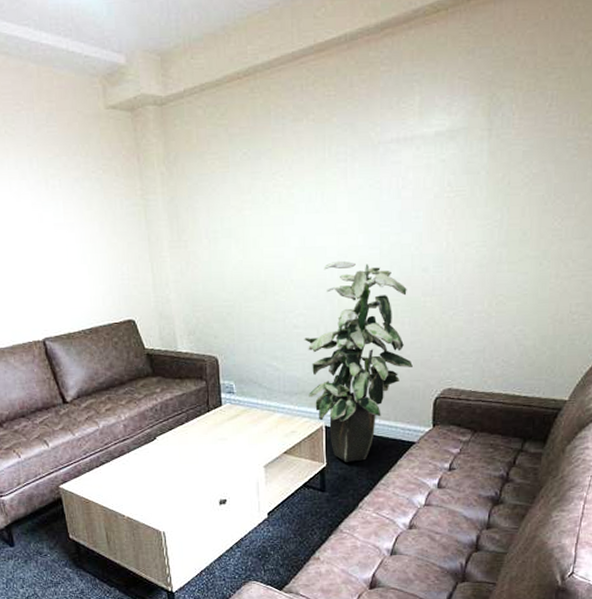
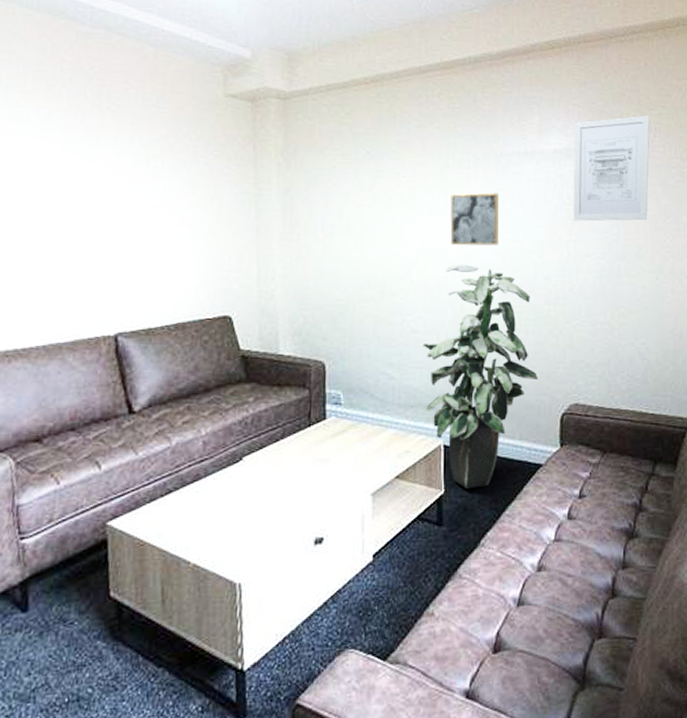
wall art: none [327,185,377,242] -> present [450,192,500,246]
wall art: none [454,81,546,209] -> present [573,115,650,221]

